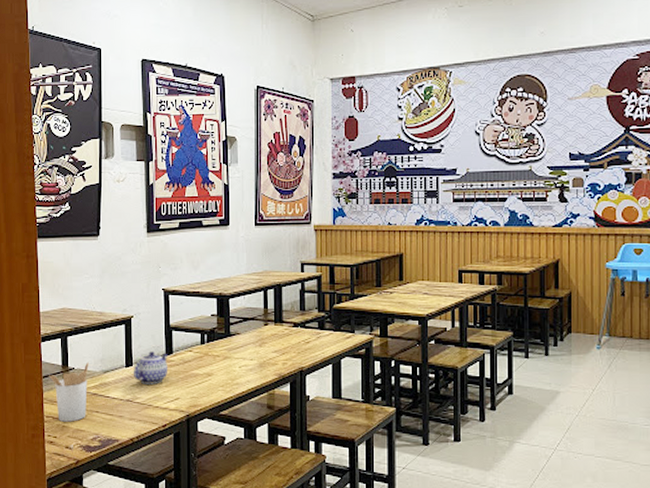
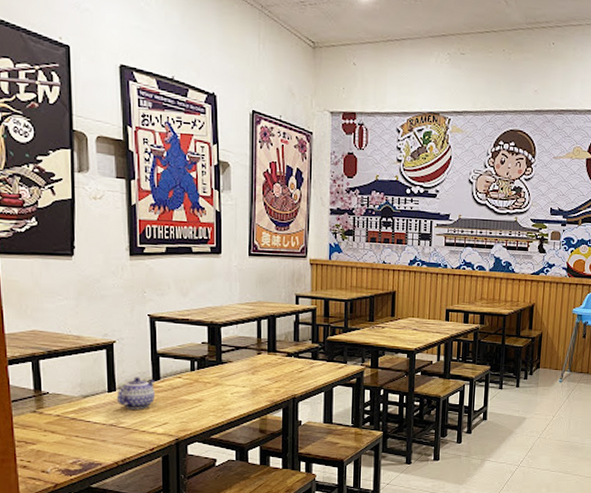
utensil holder: present [49,362,89,422] -> none [19,386,66,446]

